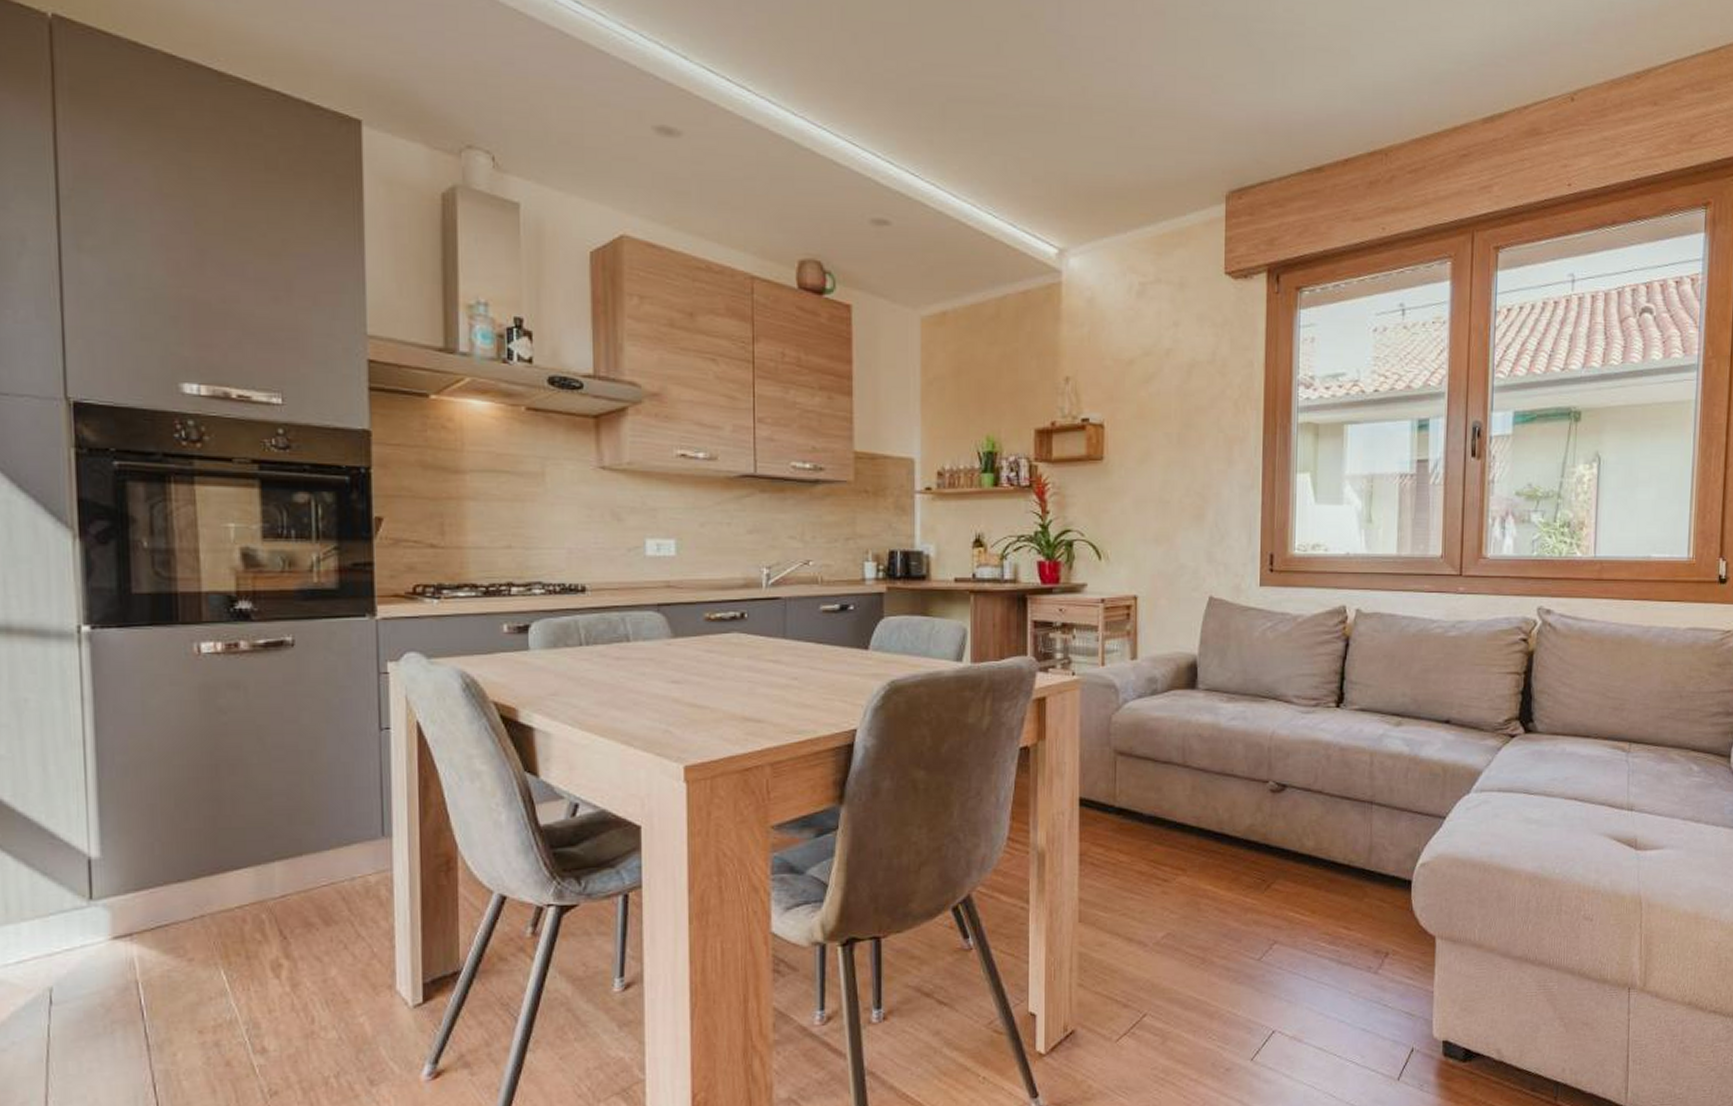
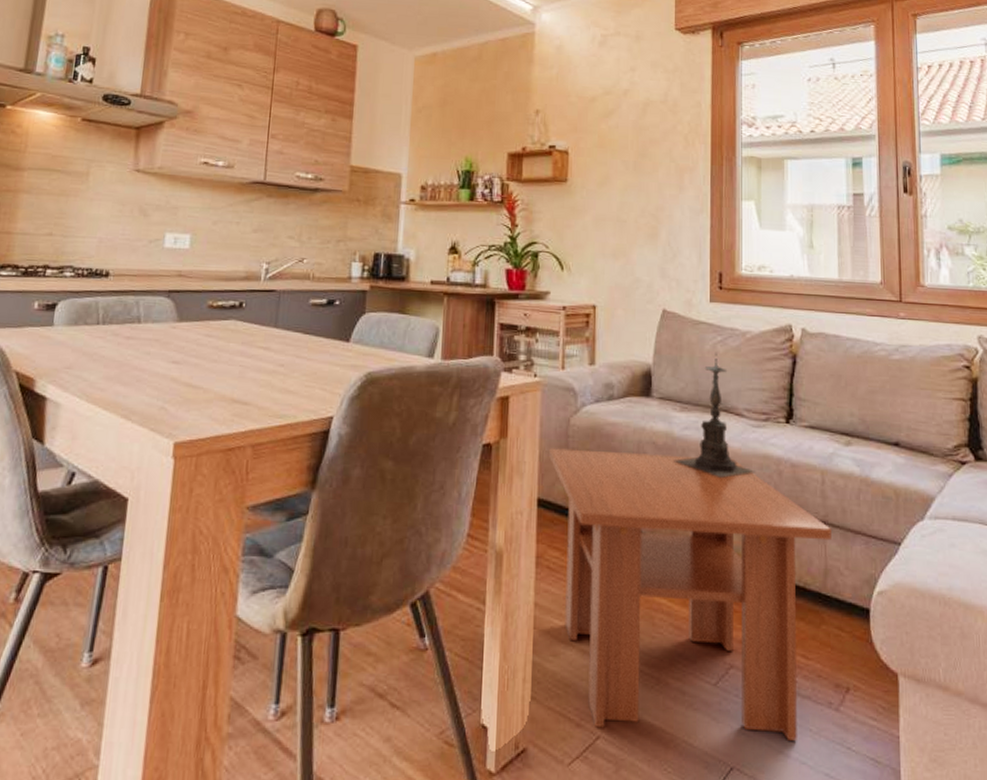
coffee table: none [1090,746,1378,1006] -> present [549,448,832,741]
candle holder: none [1220,638,1303,766] -> present [674,352,755,478]

